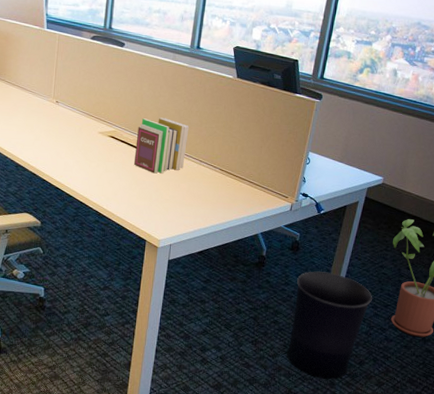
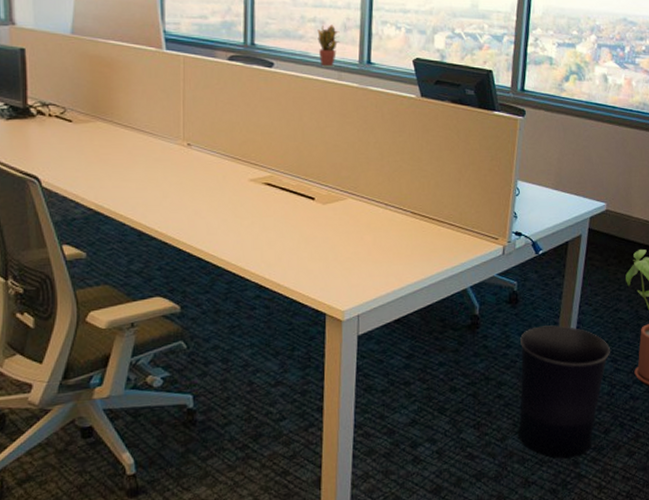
books: present [133,117,189,174] -> none [300,154,368,226]
potted plant: none [160,15,178,49] -> present [317,24,340,67]

